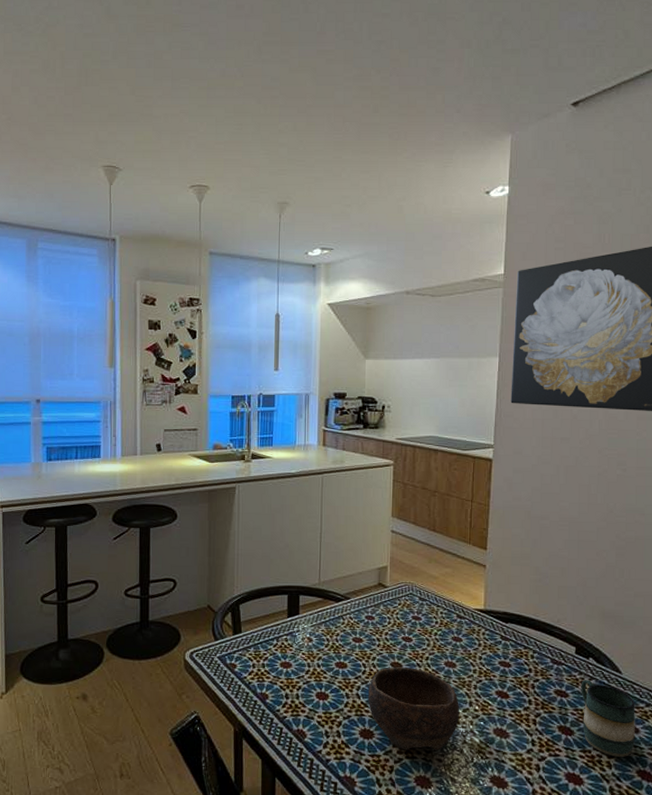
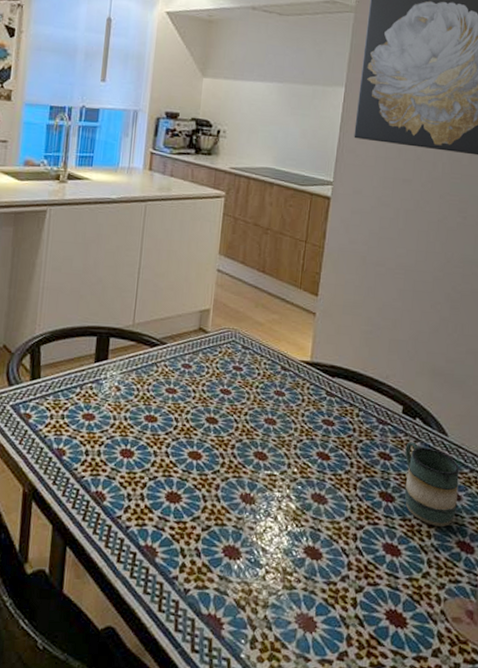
bowl: present [367,667,460,751] -> none [177,422,277,517]

